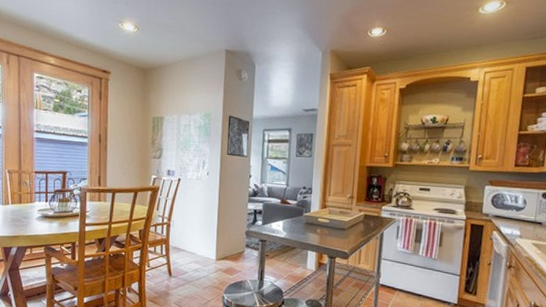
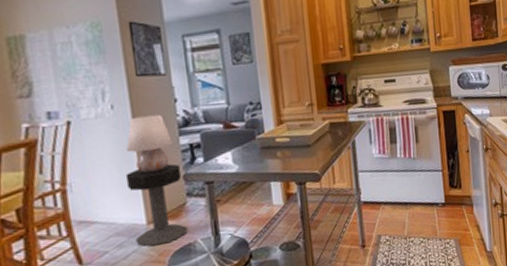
side table: none [206,220,245,277] -> present [125,163,188,247]
table lamp: none [212,183,243,225] -> present [126,114,173,174]

